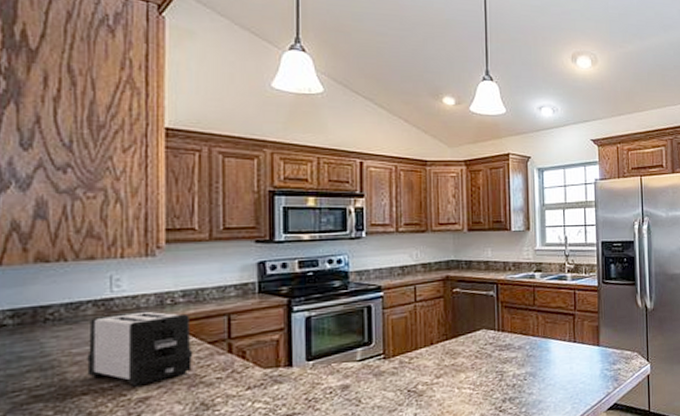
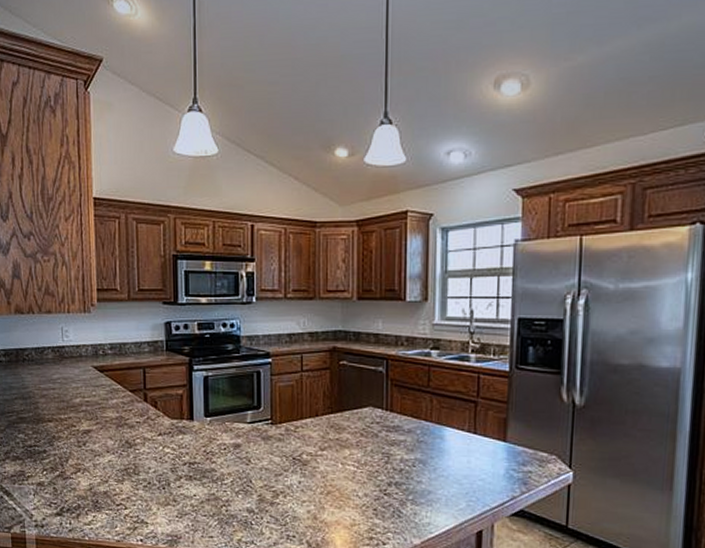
toaster: present [87,311,193,387] -> none [50,359,119,421]

